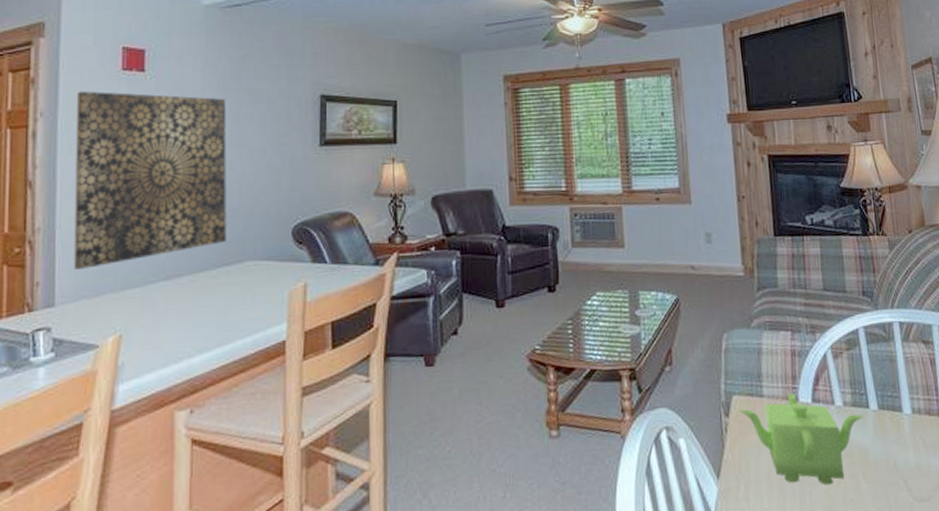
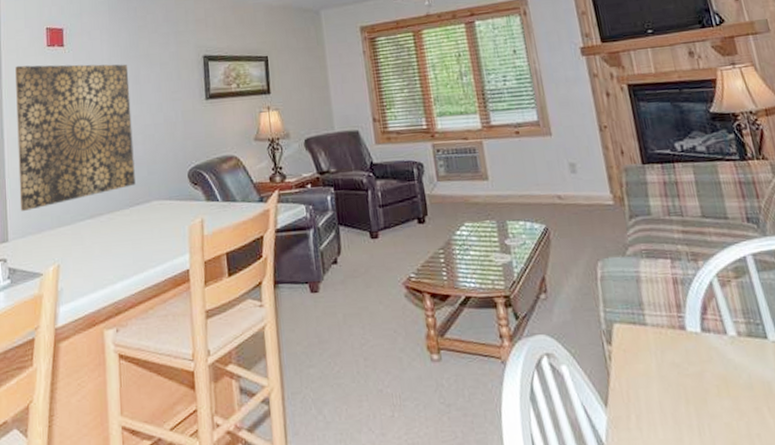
teapot: present [739,393,863,486] -> none [622,322,762,419]

